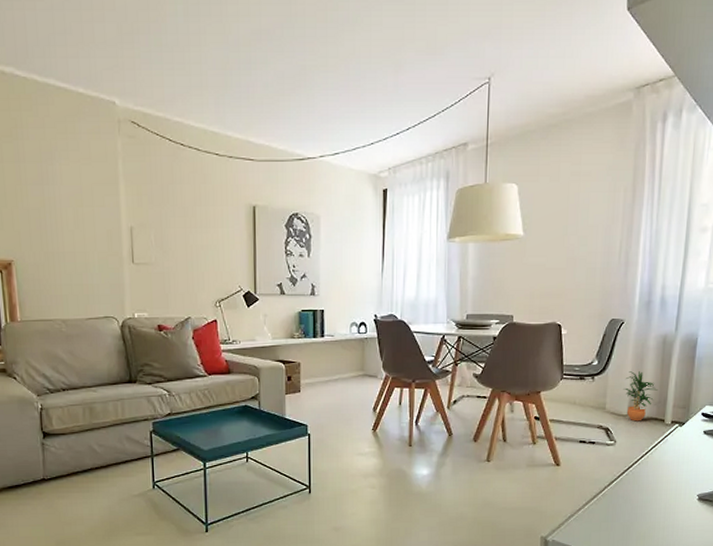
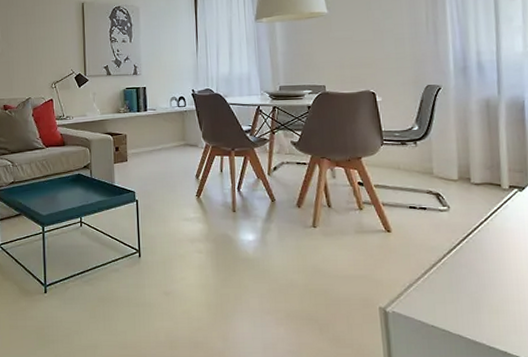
potted plant: present [623,371,658,422] -> none [449,135,489,186]

